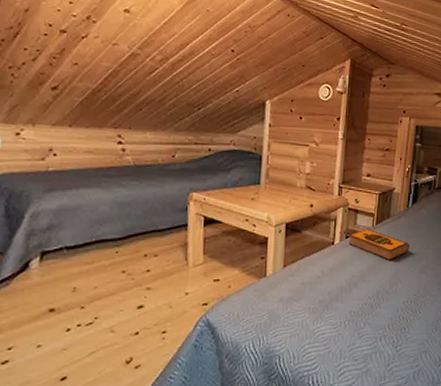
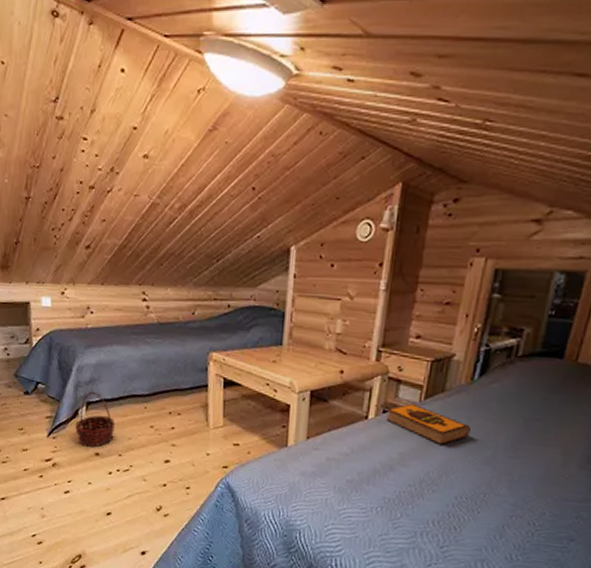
basket: none [23,239,79,303] -> present [75,391,116,447]

